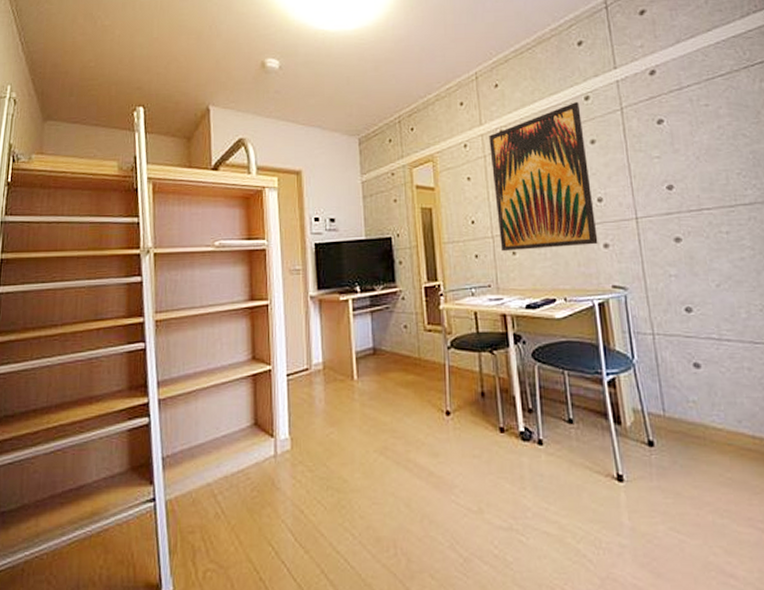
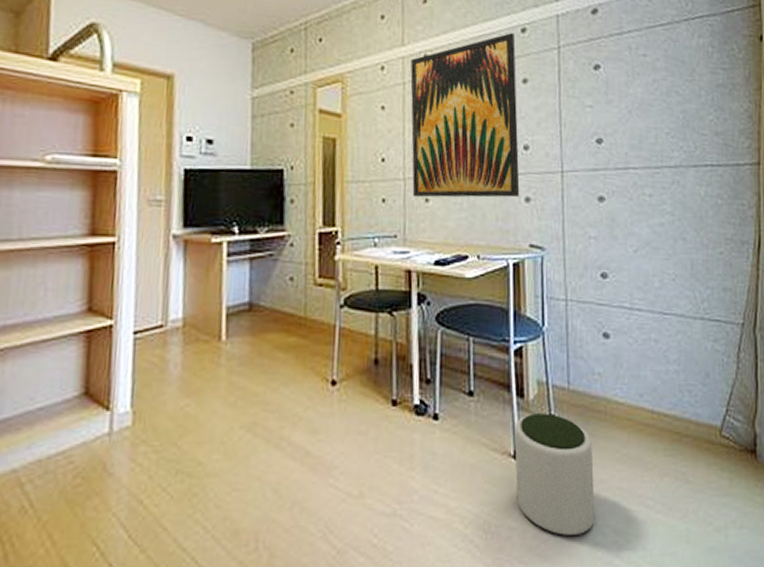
plant pot: none [615,439,705,554] -> present [514,413,595,535]

